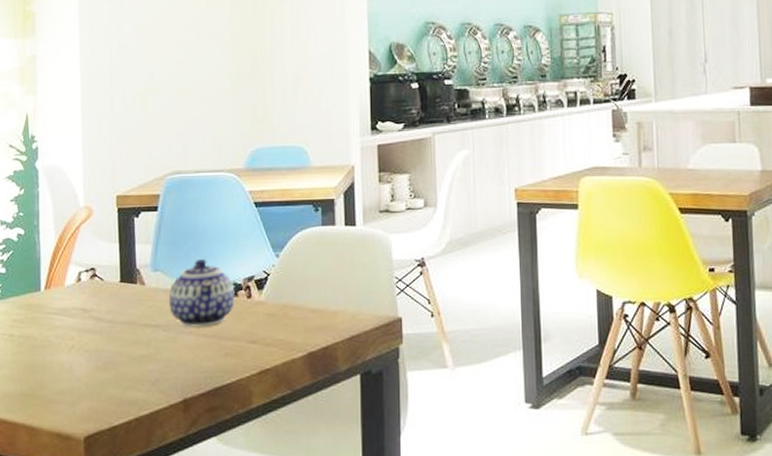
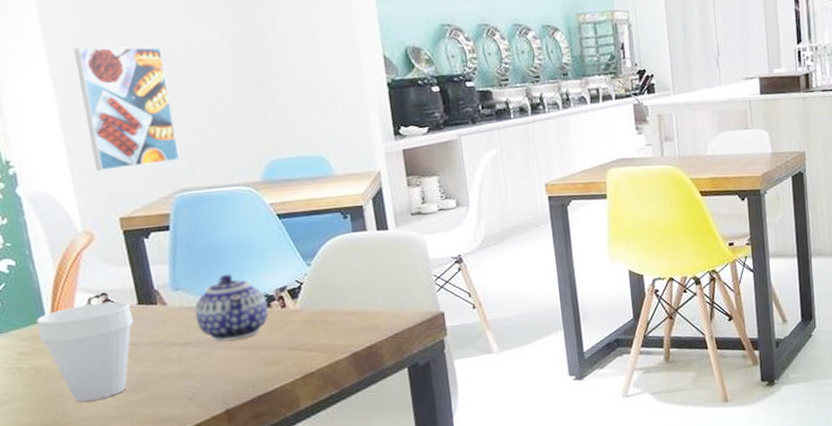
cup: none [32,277,115,374] -> present [36,301,134,402]
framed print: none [101,34,176,150] -> present [73,47,180,172]

